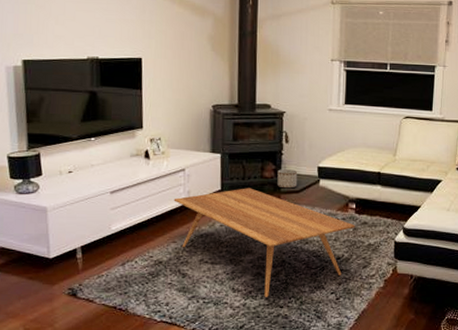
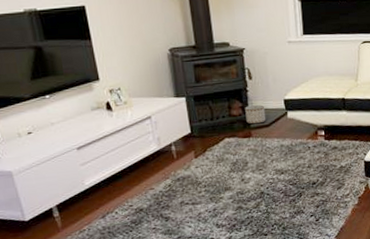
coffee table: present [173,188,355,297] -> none [144,127,326,228]

